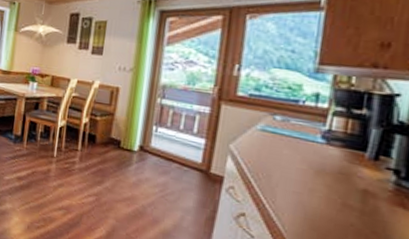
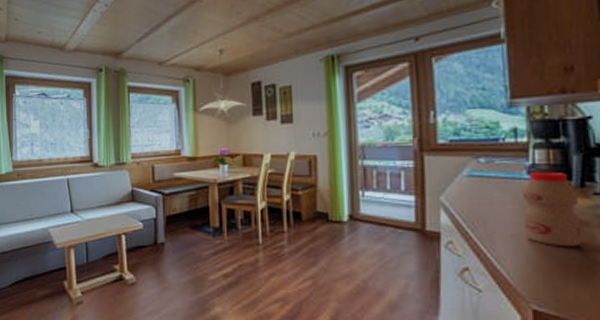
bottle: none [307,137,369,215] -> present [522,171,582,247]

